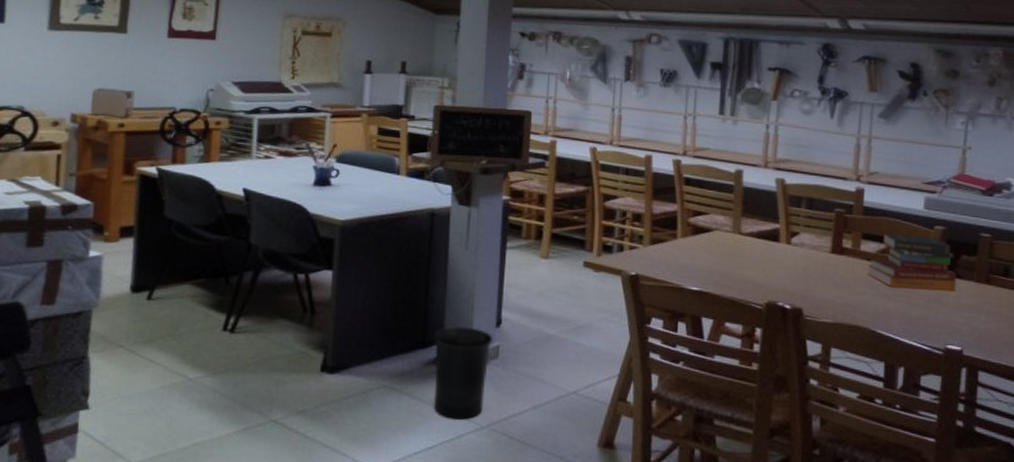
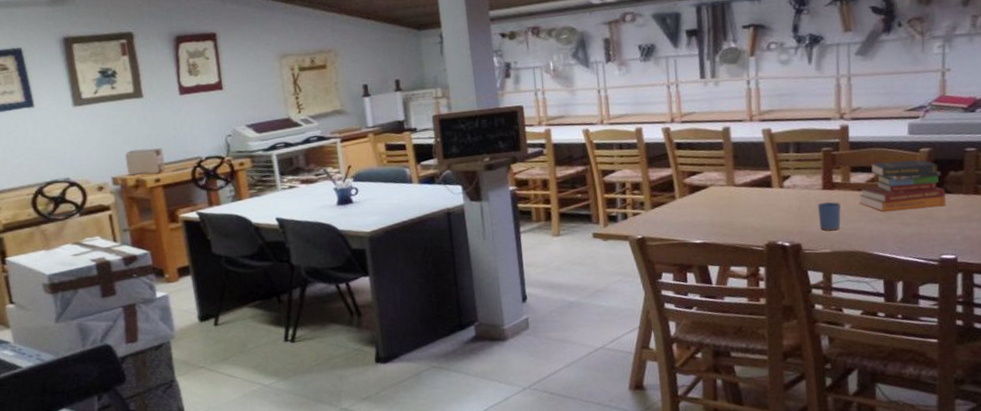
waste bin: present [433,326,493,420] -> none [468,305,523,386]
mug: none [824,266,847,300] -> present [818,202,841,231]

